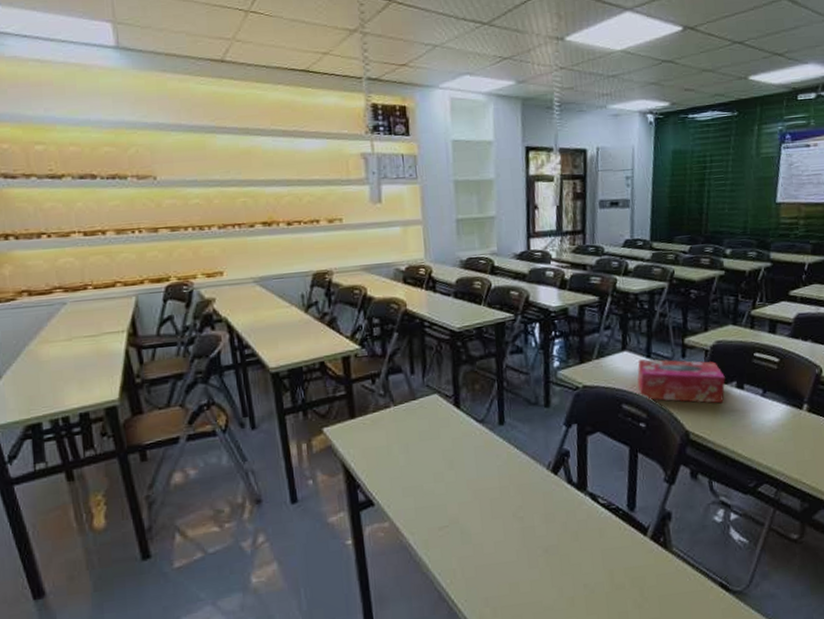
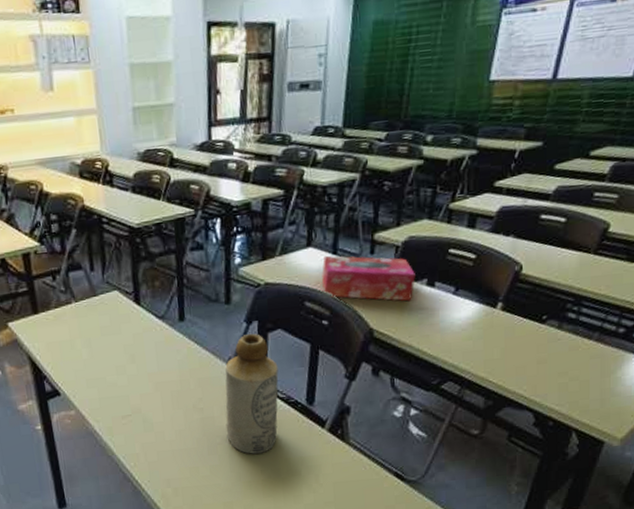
bottle: none [545,436,600,567] -> present [225,333,279,455]

